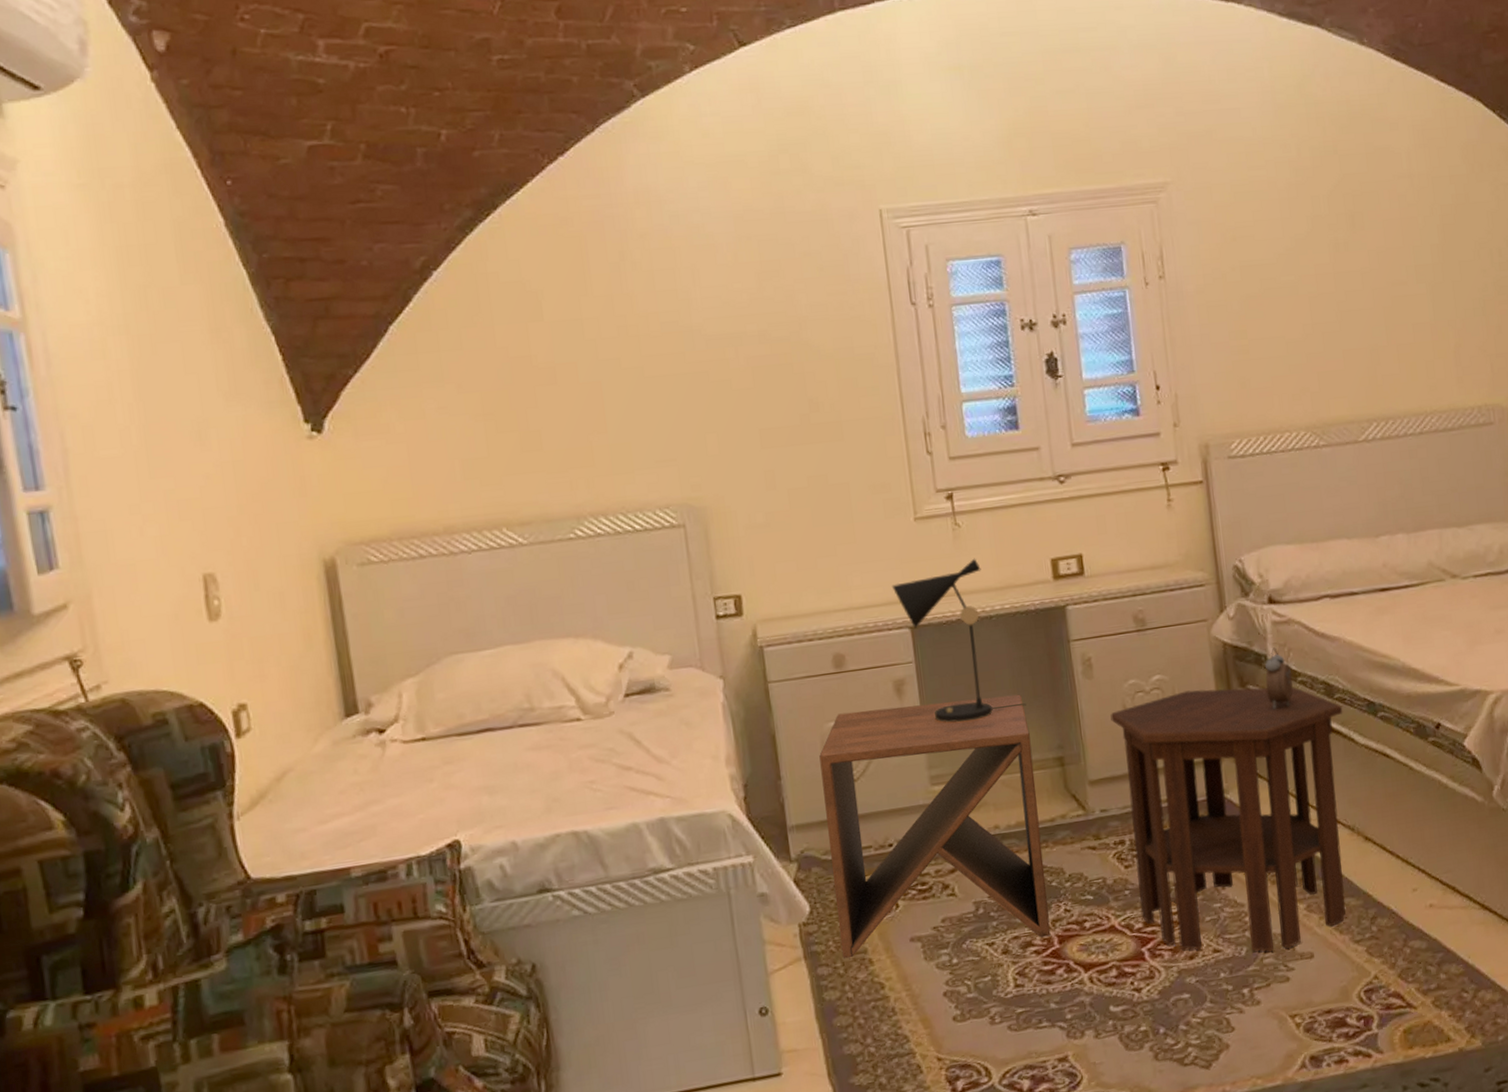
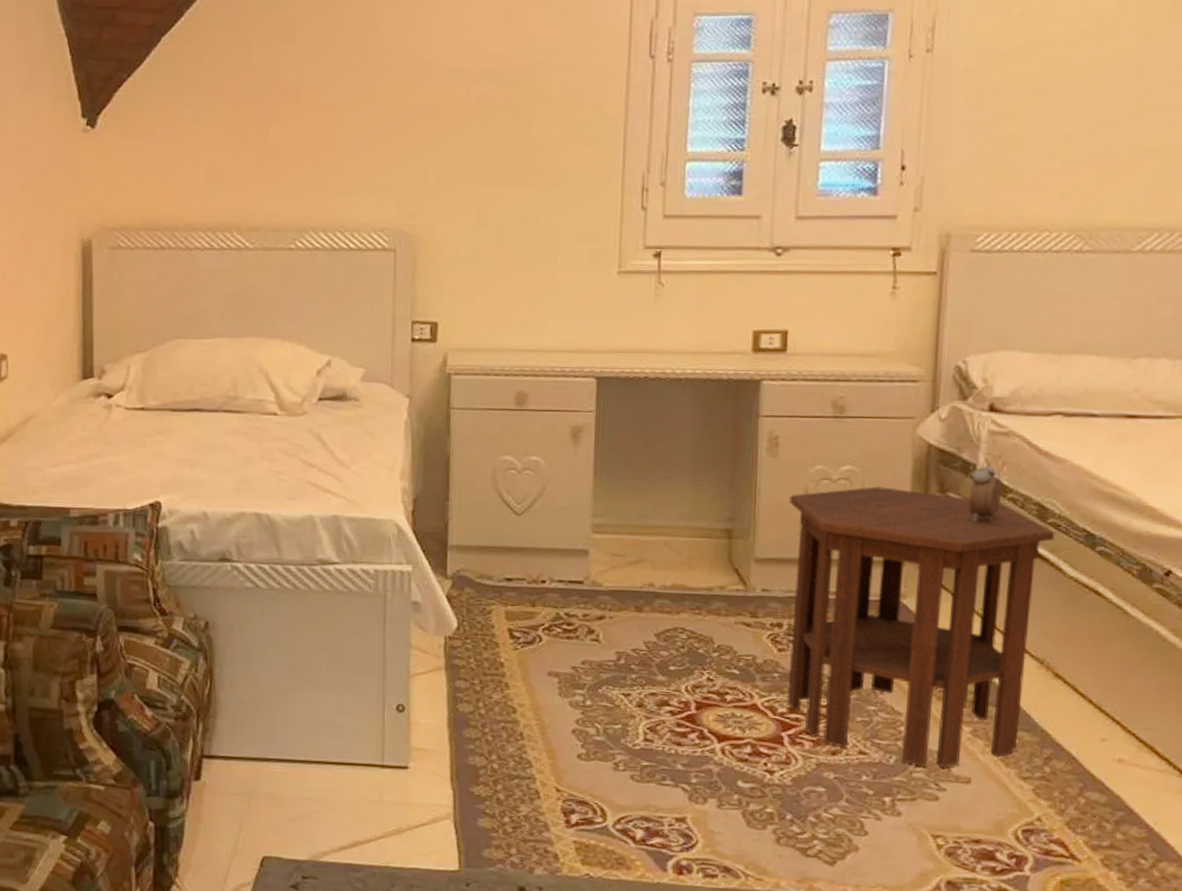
side table: present [819,694,1051,959] -> none [481,449,701,700]
table lamp: present [891,558,1026,723] -> none [584,319,702,477]

